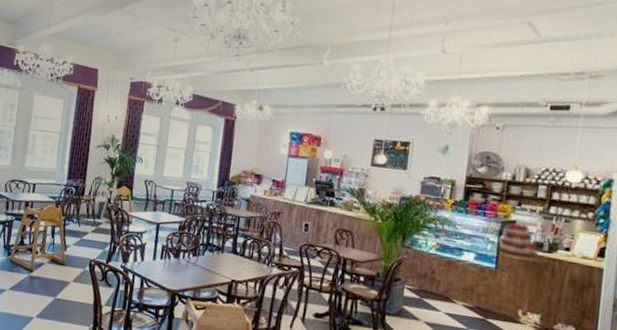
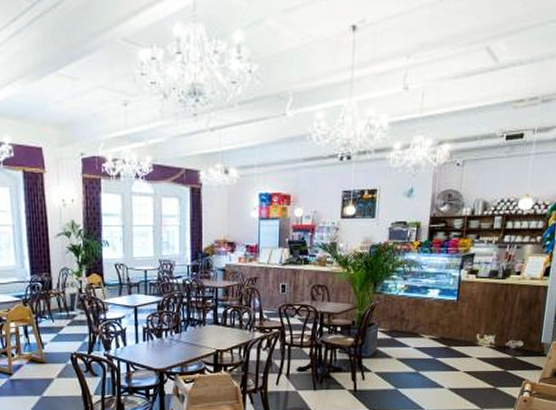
wedding cake: present [497,222,538,258] -> none [458,254,493,288]

